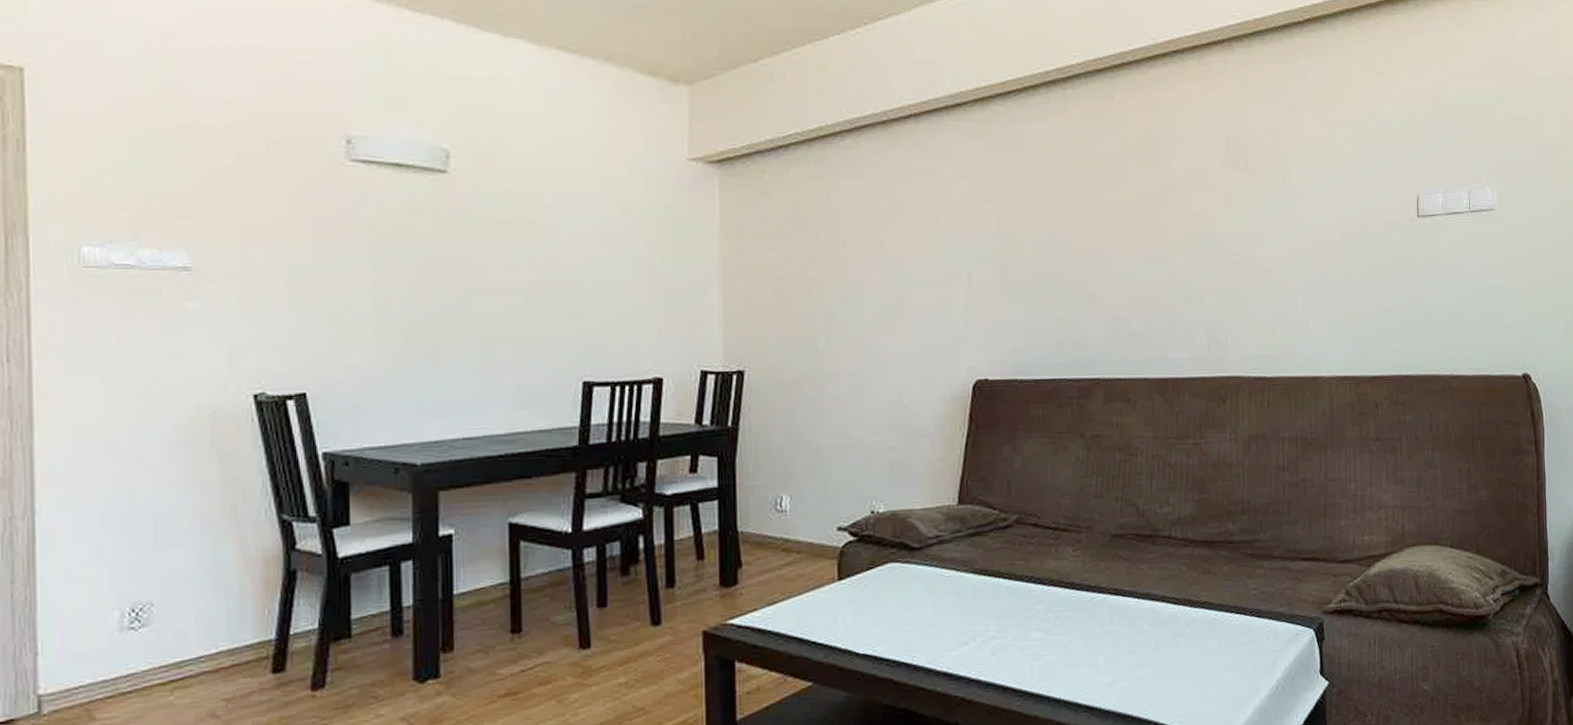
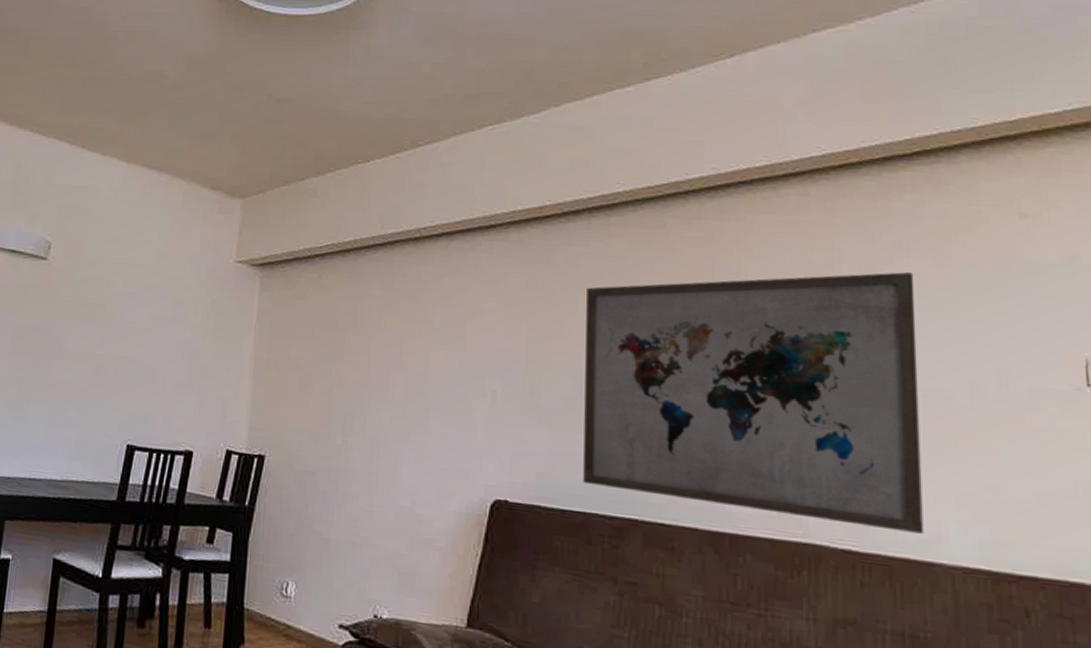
wall art: none [1048,130,1311,355] -> present [583,272,924,534]

